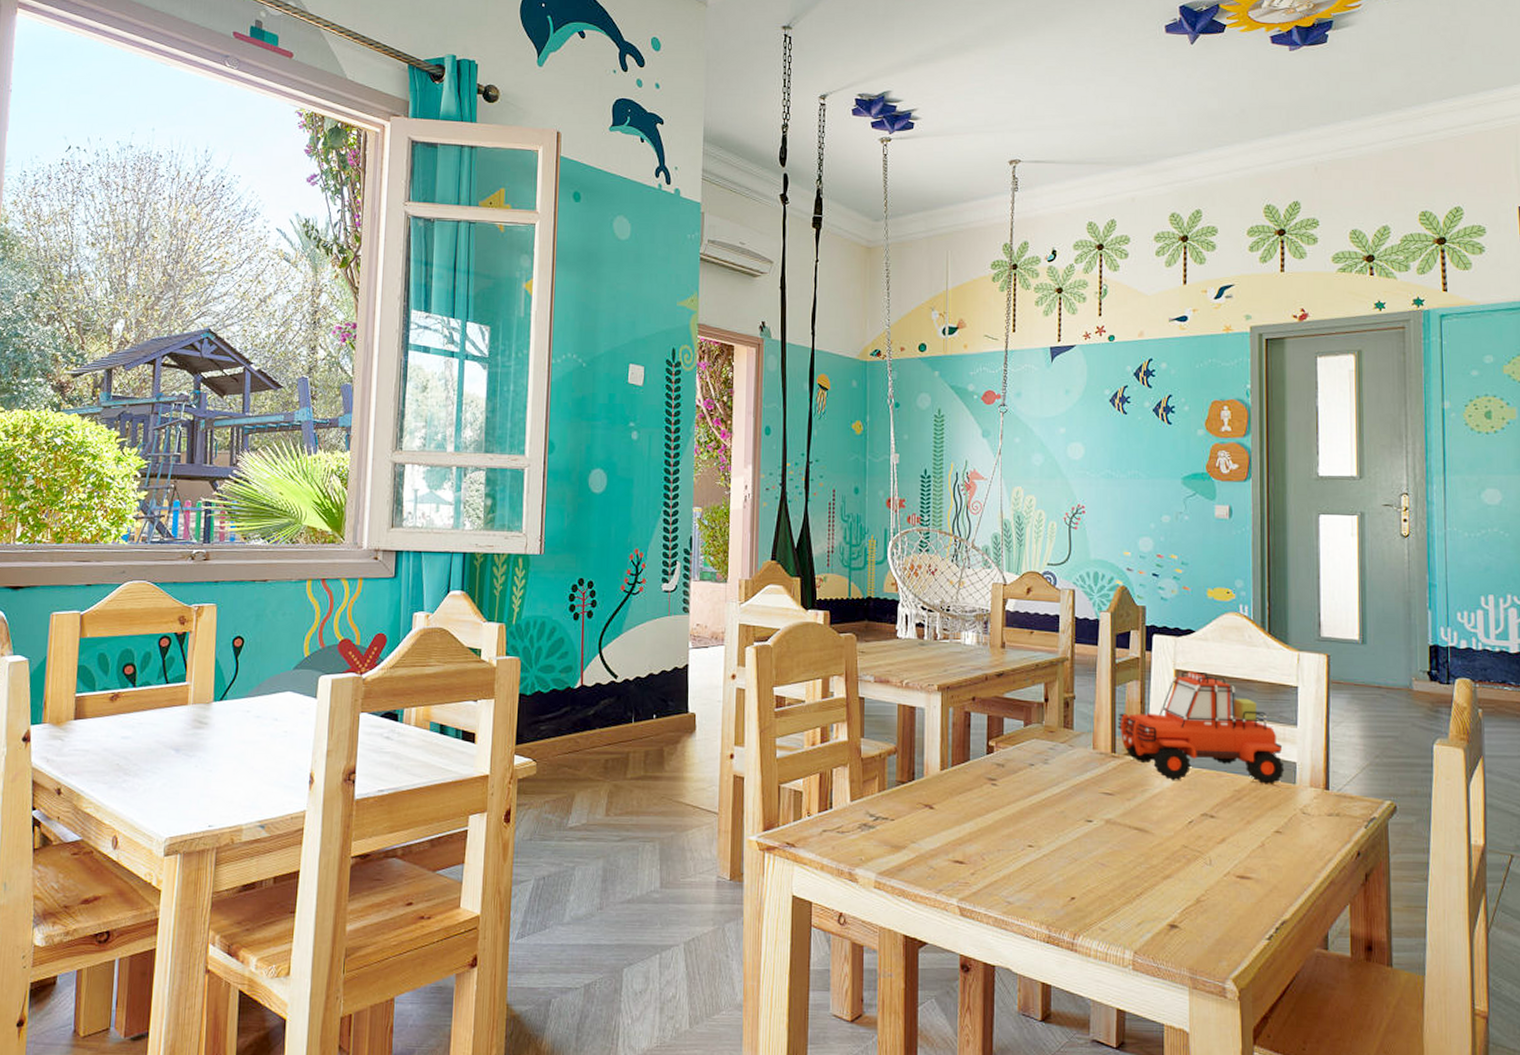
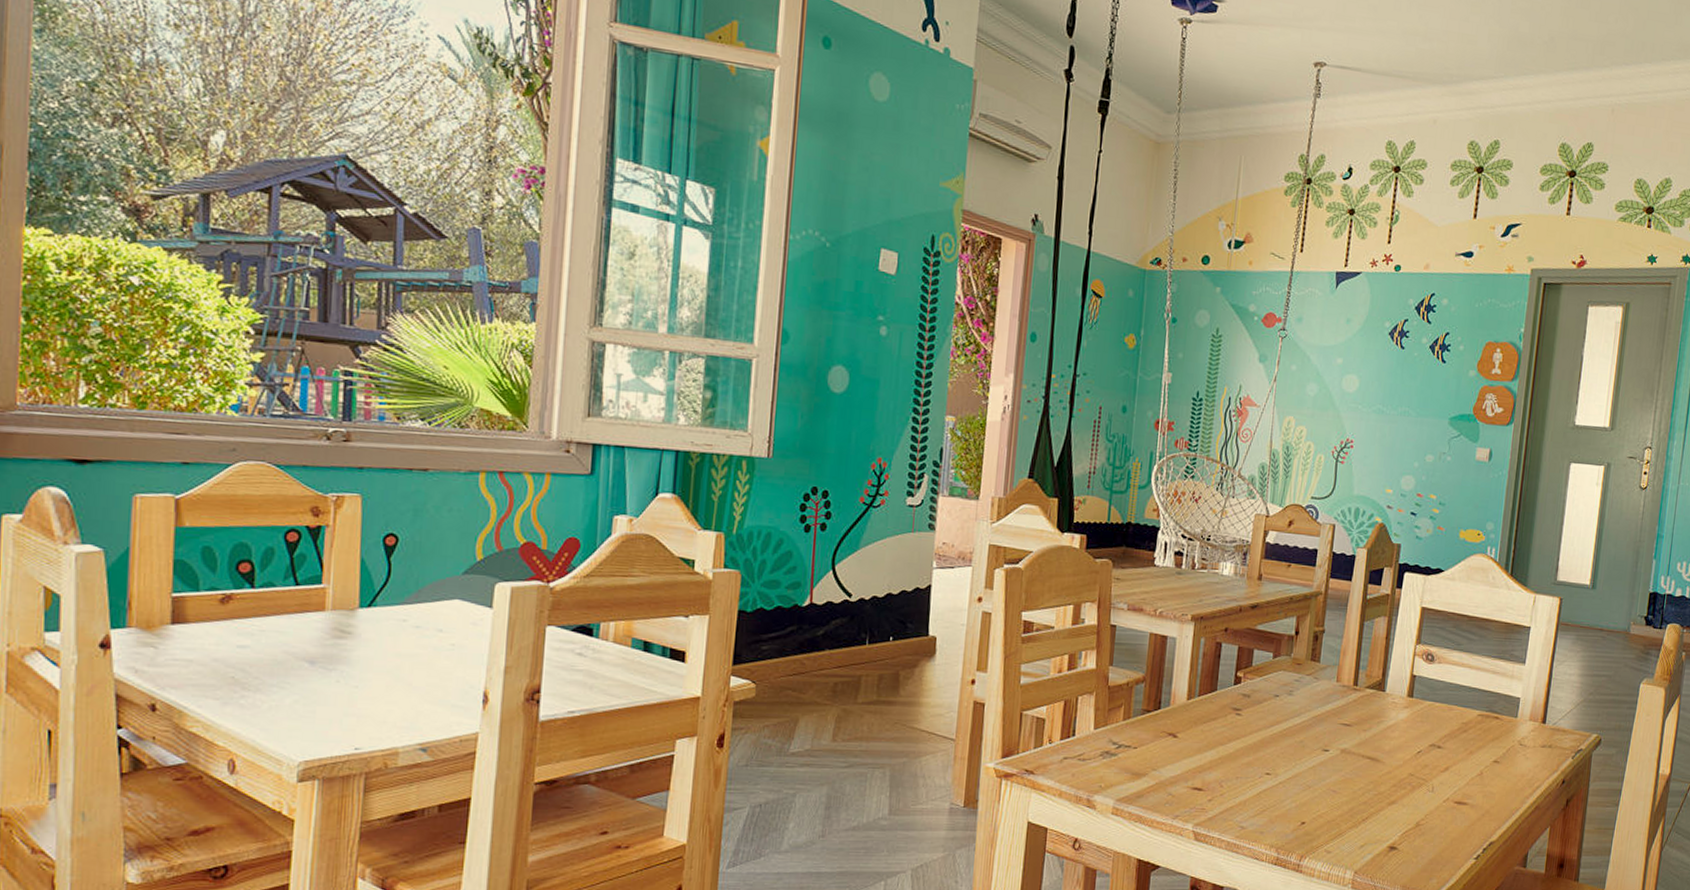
toy truck: present [1118,671,1285,786] -> none [1362,609,1510,719]

